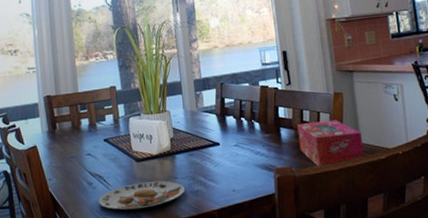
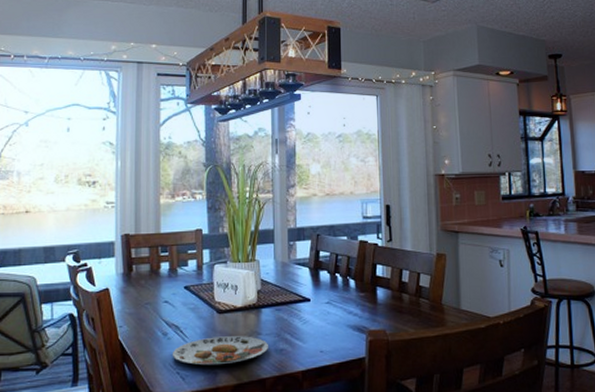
tissue box: present [297,120,365,168] -> none [395,282,464,333]

